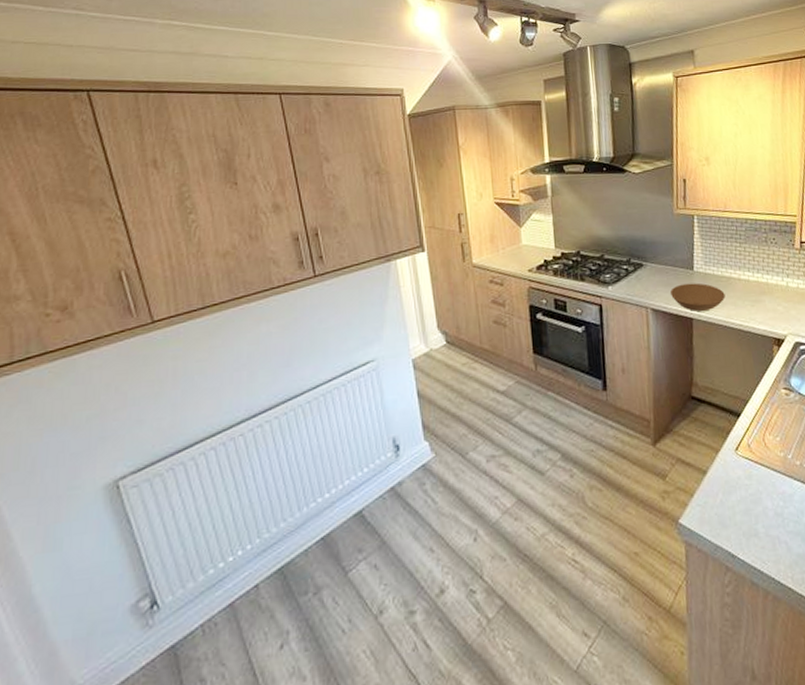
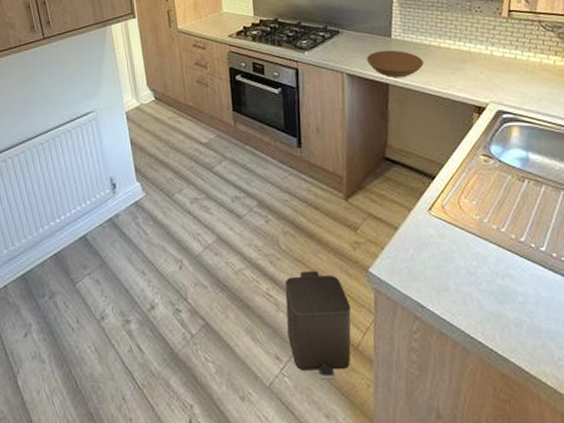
pedal bin: none [591,528,663,653] -> present [284,271,352,379]

